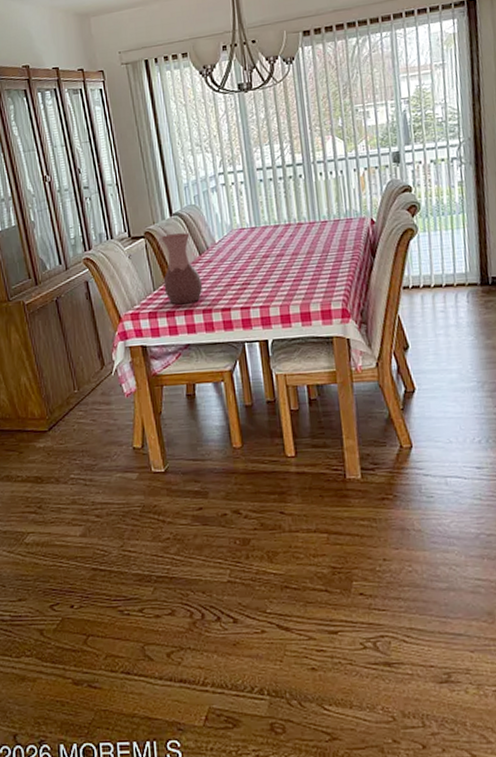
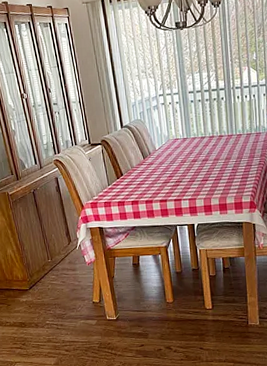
vase: present [160,233,203,305] -> none [113,141,146,197]

